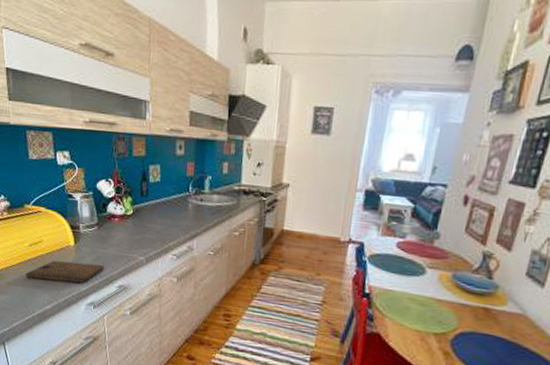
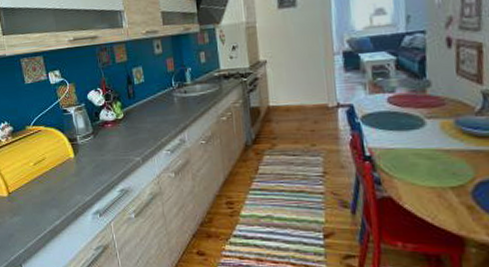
cutting board: present [25,260,105,283] -> none [33,172,105,196]

